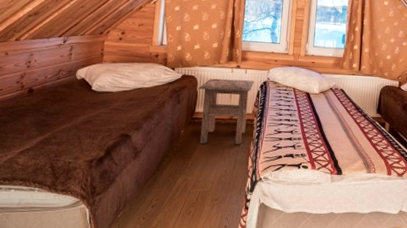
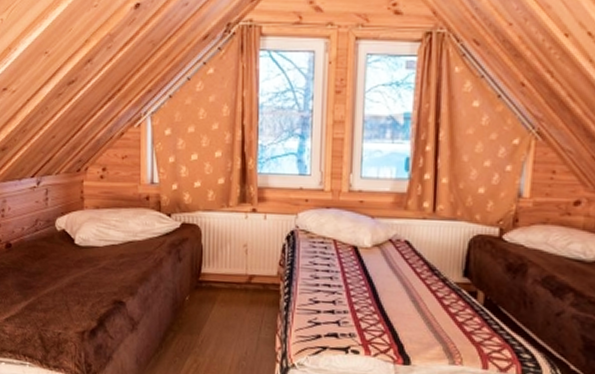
side table: present [198,78,255,144] -> none [203,227,278,318]

